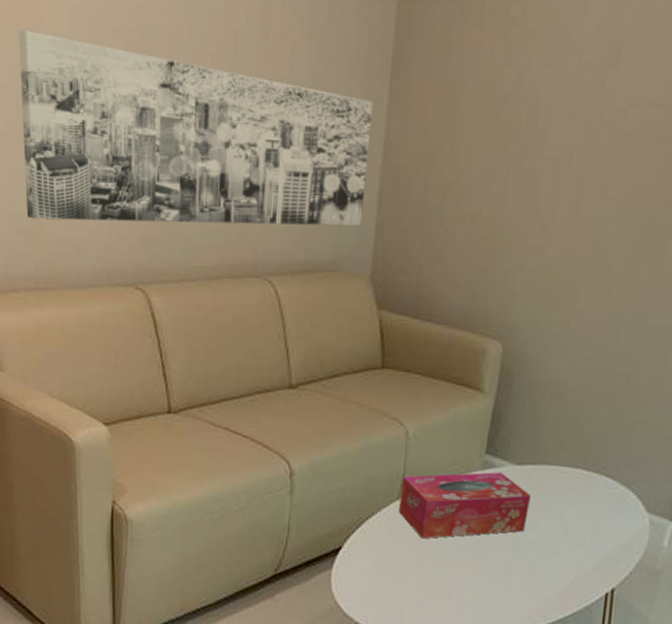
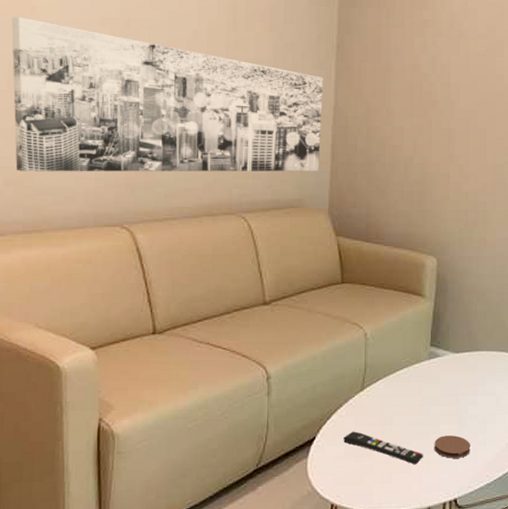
remote control: none [373,545,467,592] -> present [343,431,423,465]
tissue box: present [399,472,532,539] -> none [363,361,469,422]
coaster: none [480,562,526,591] -> present [434,435,470,458]

